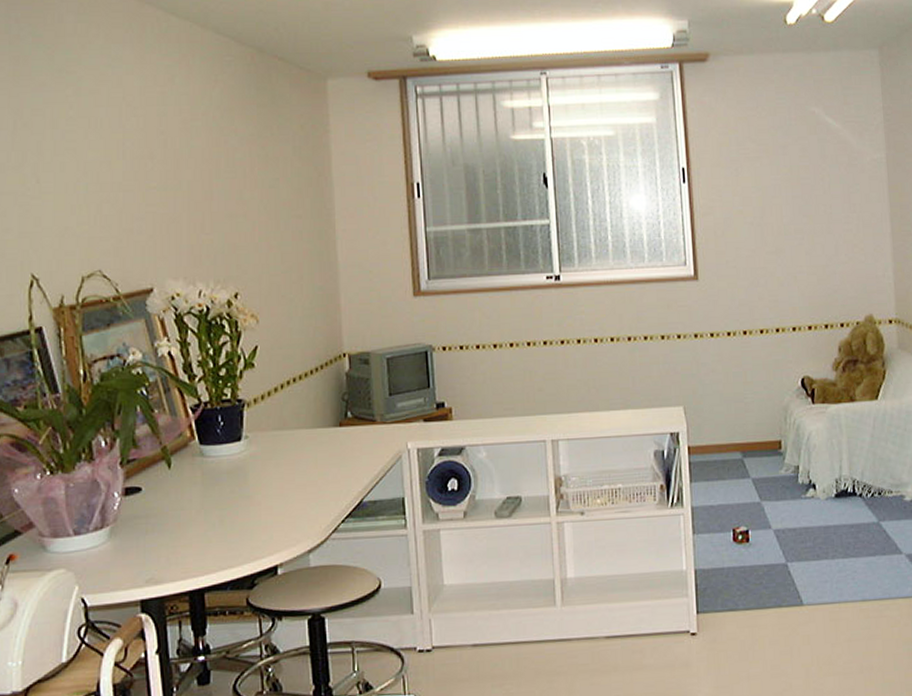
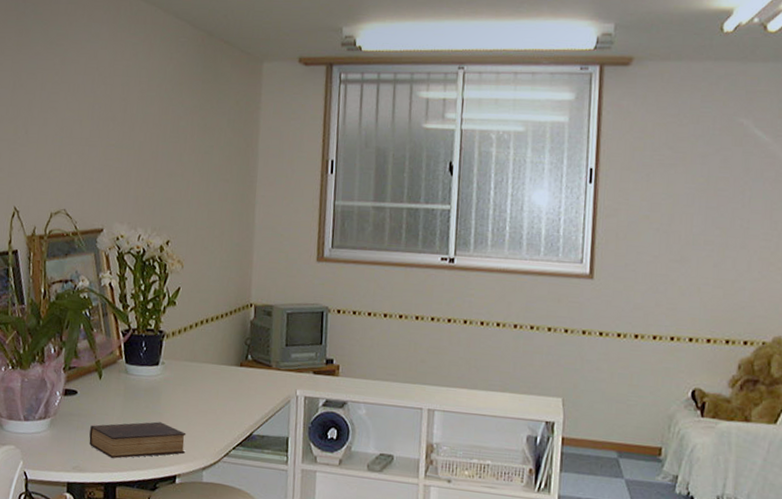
book: none [163,506,285,560] -> present [89,421,186,459]

